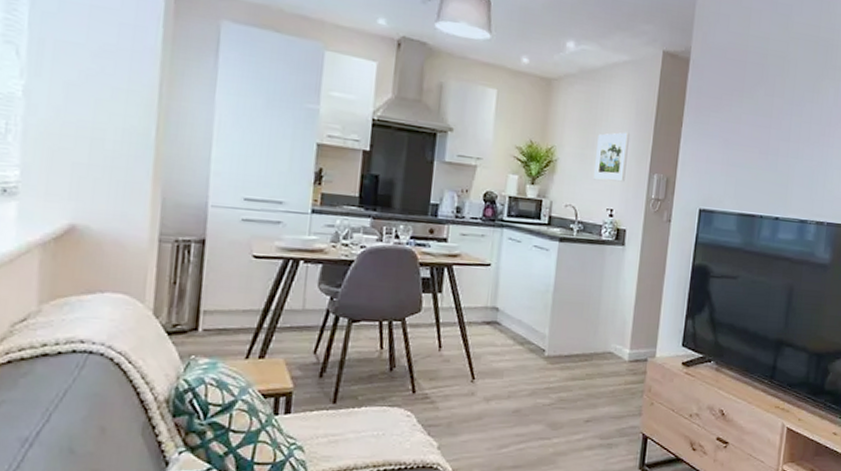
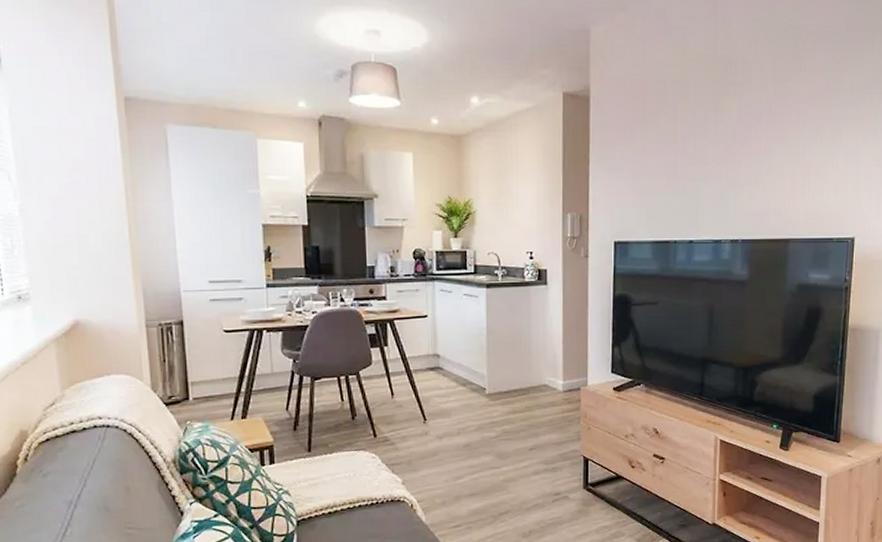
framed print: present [592,132,631,182] -> none [510,177,541,226]

